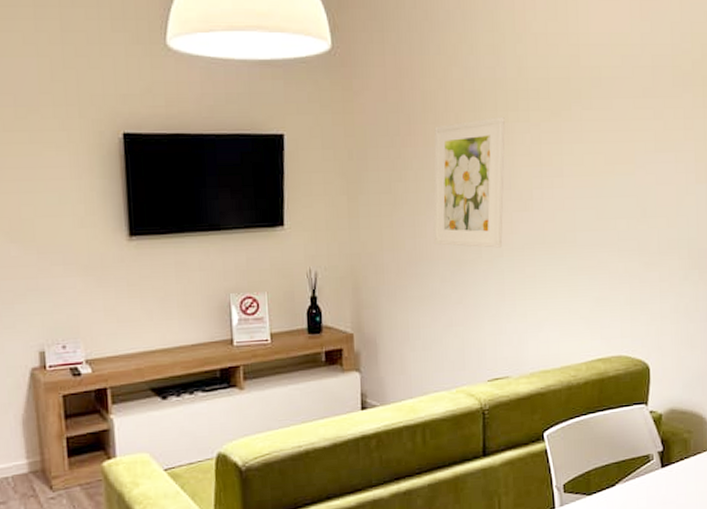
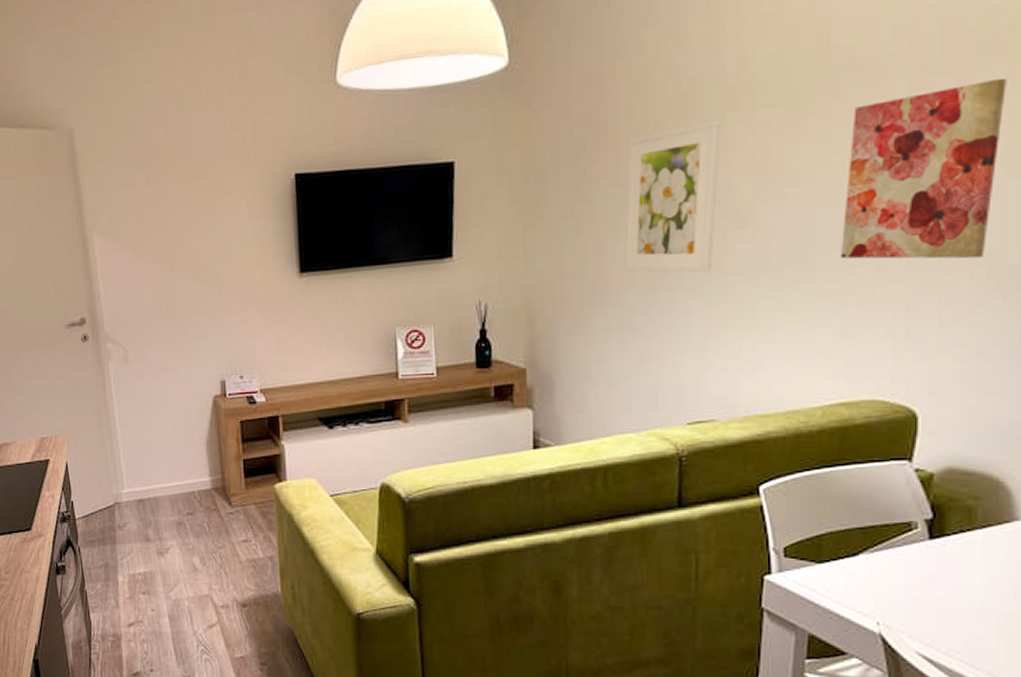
wall art: none [594,105,693,243] -> present [841,78,1006,259]

